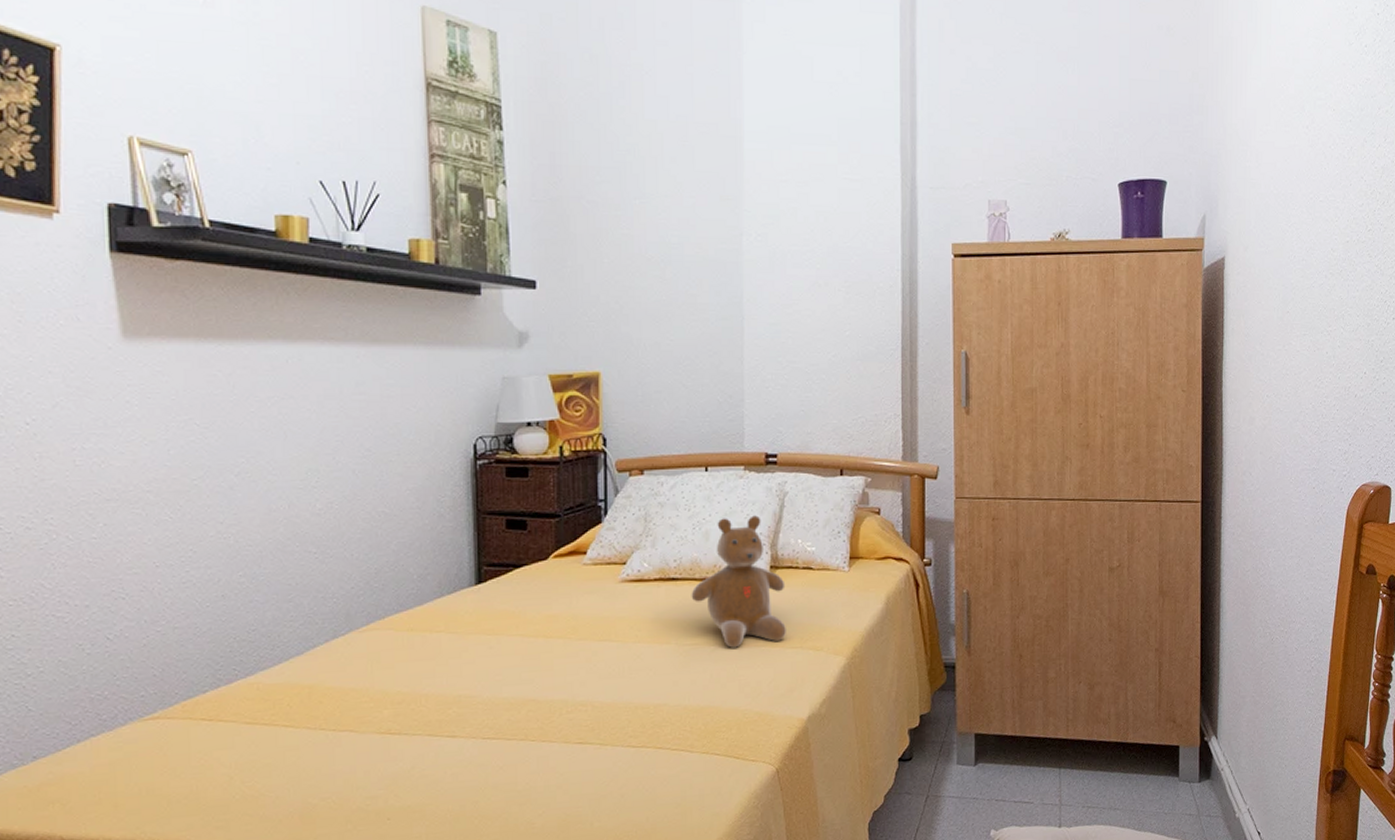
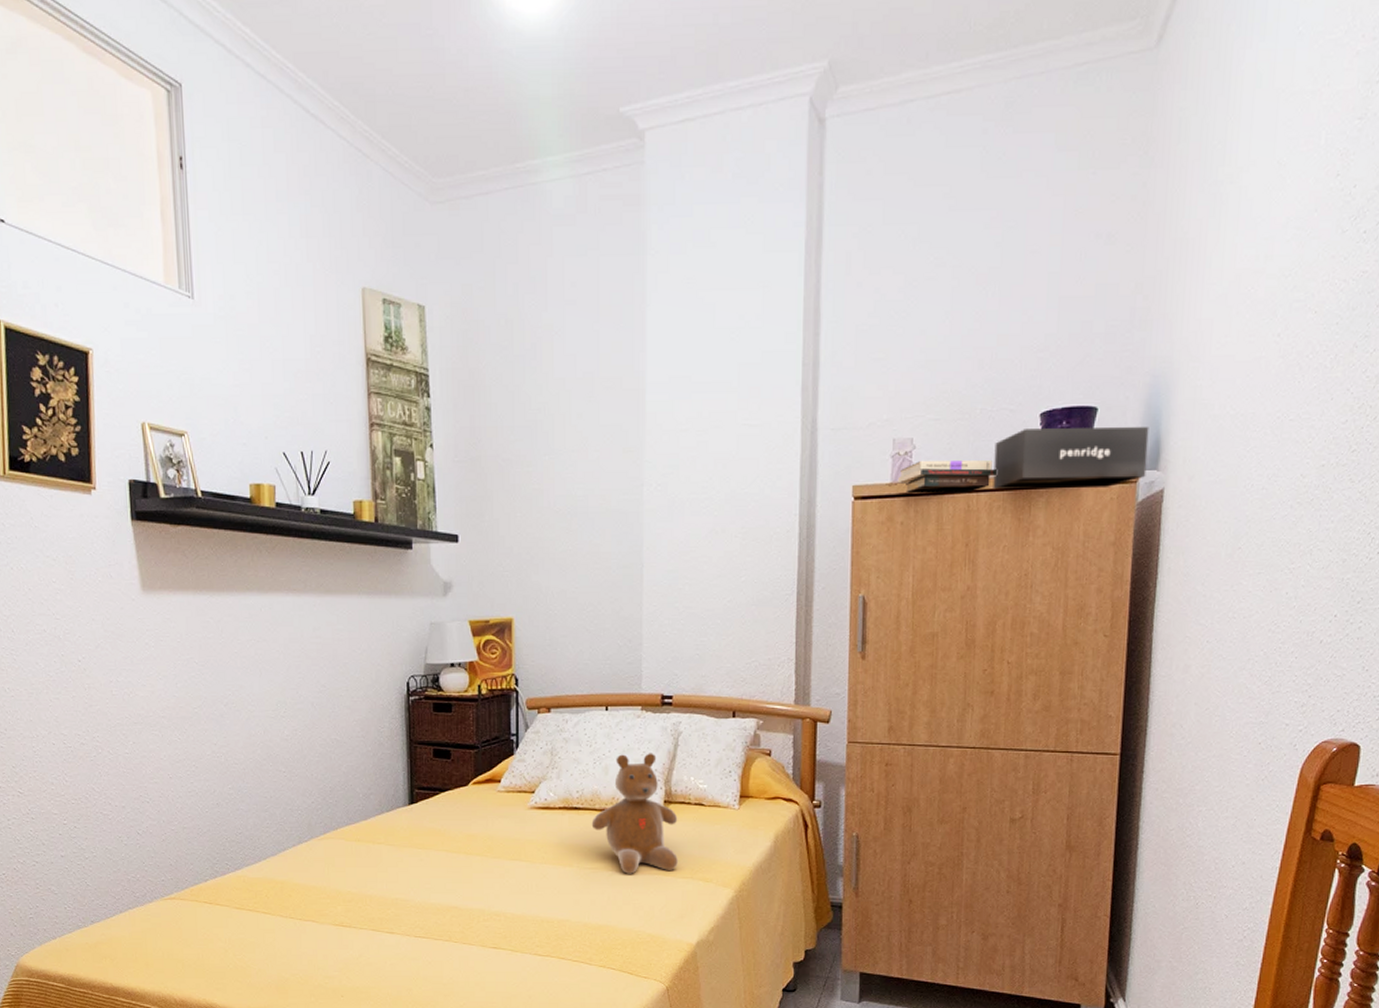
books: none [994,221,1083,255] -> present [897,460,997,494]
box: none [1080,197,1210,255] -> present [993,426,1149,490]

